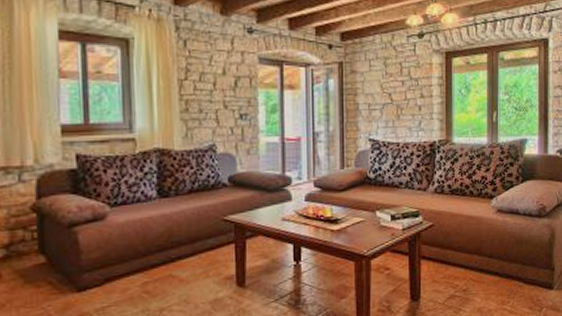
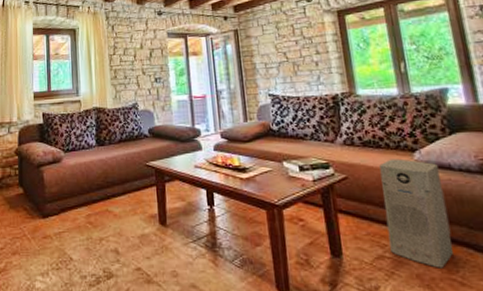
air purifier: none [461,205,509,301] -> present [379,158,453,268]

